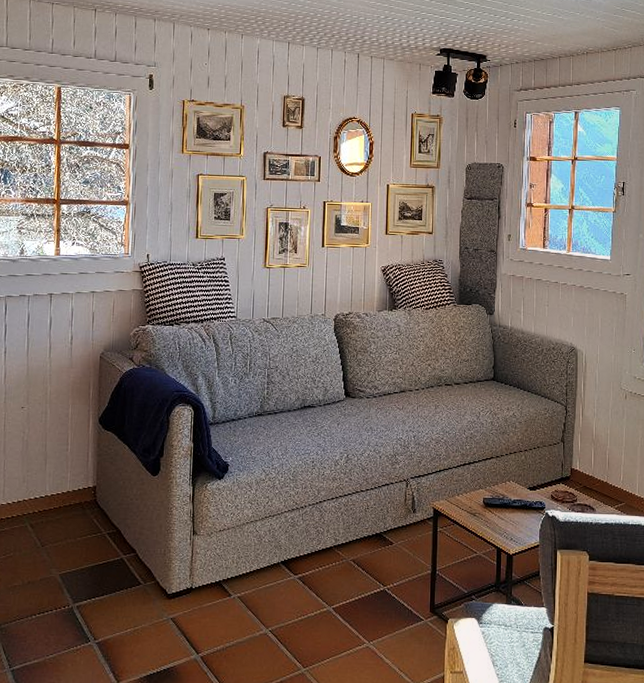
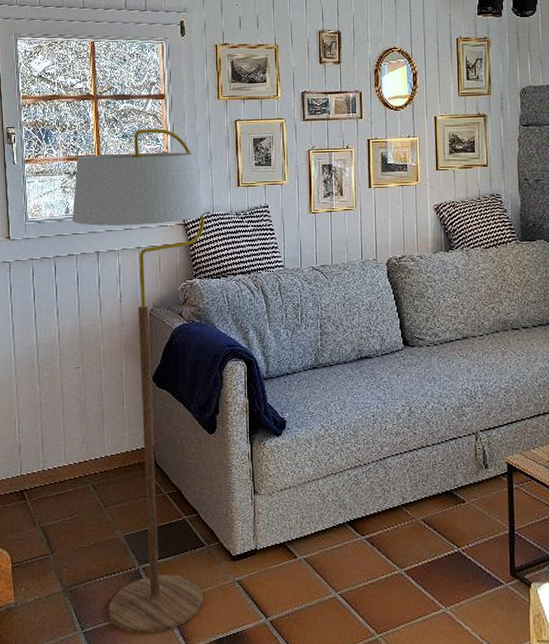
floor lamp: none [26,176,161,672] -> present [72,128,205,635]

